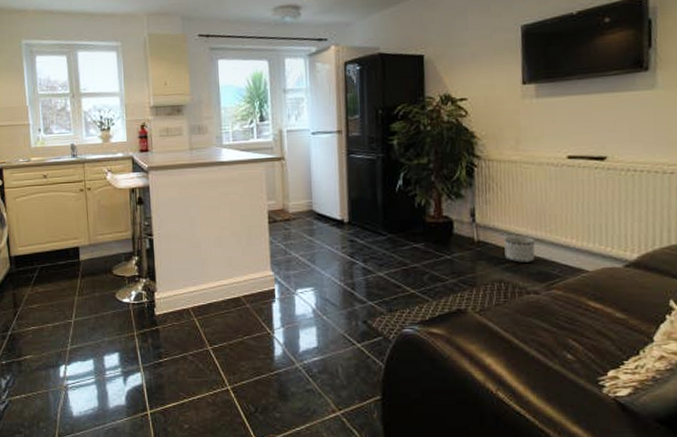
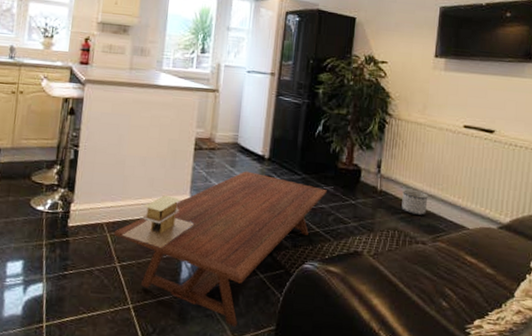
coffee table: none [201,238,418,399] -> present [114,171,327,327]
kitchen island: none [210,273,279,327] -> present [122,195,194,248]

